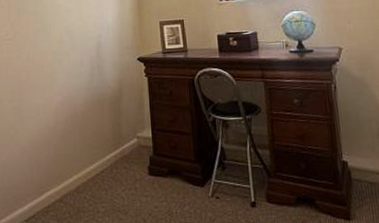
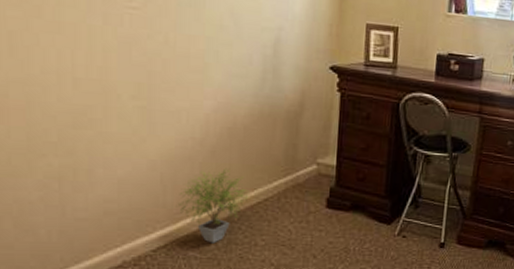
potted plant: none [40,149,90,212] -> present [177,169,249,244]

